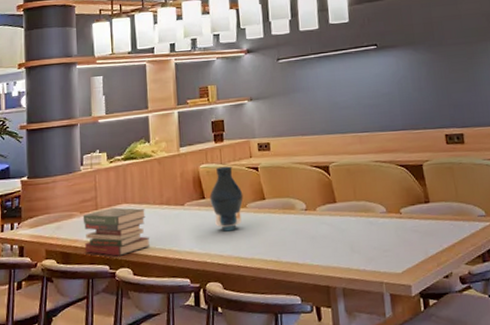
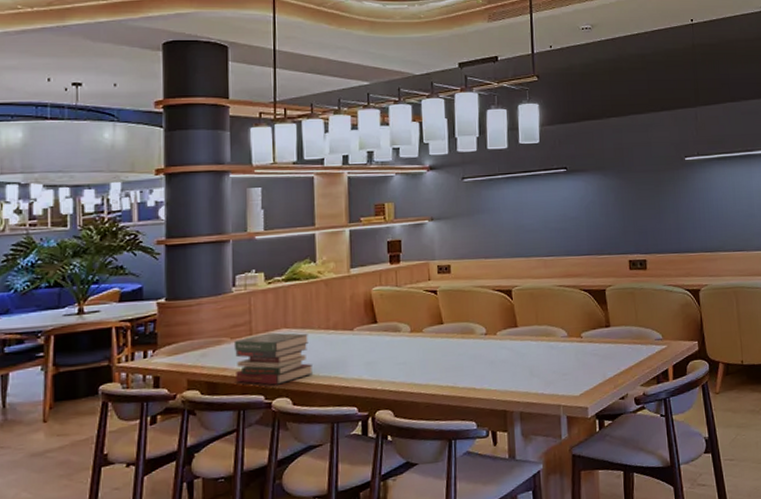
vase: present [210,166,244,232] -> none [382,289,420,357]

